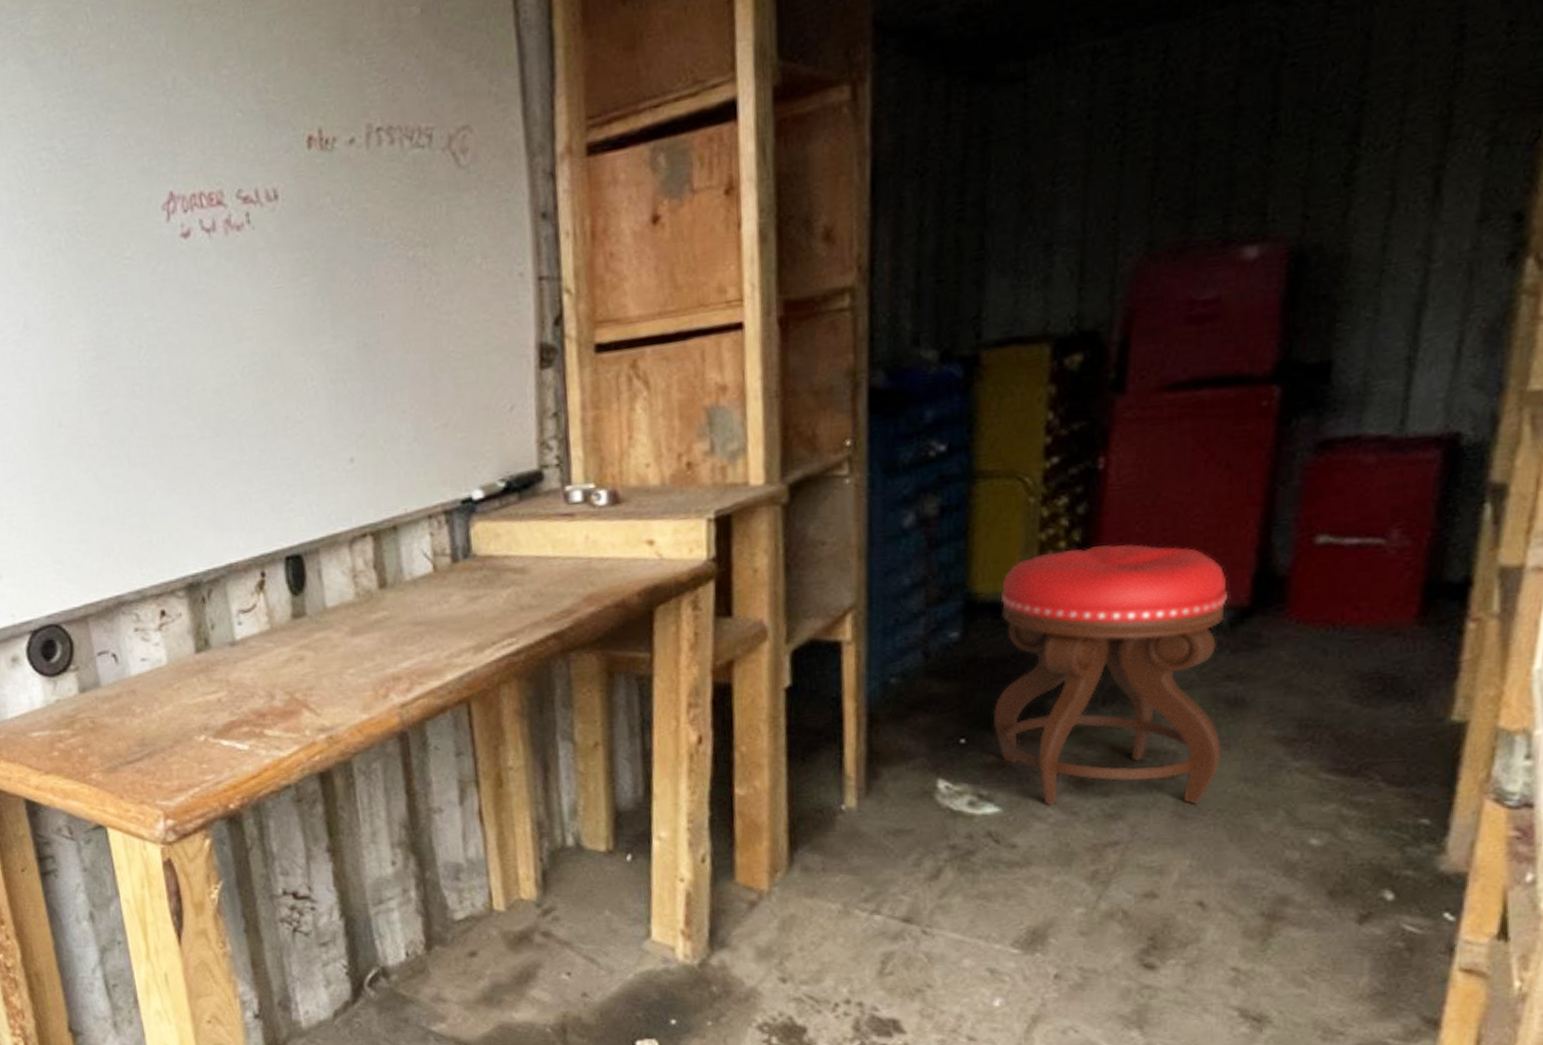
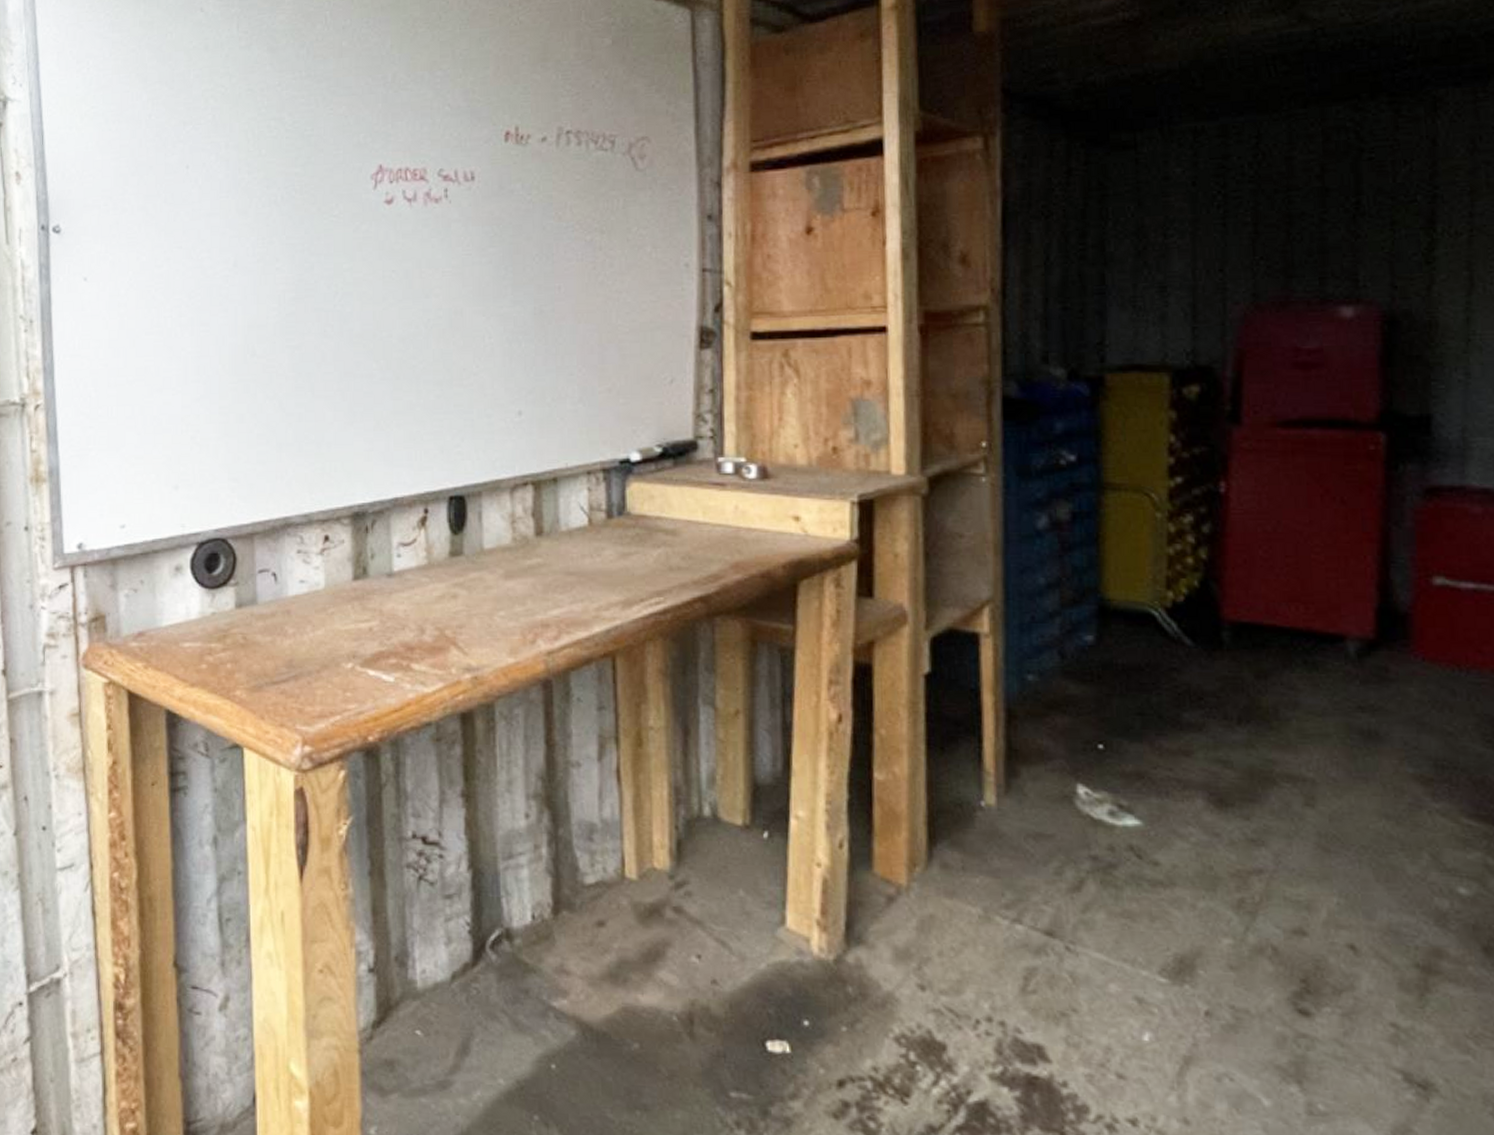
stool: present [992,543,1227,805] -> none [1129,565,1361,838]

